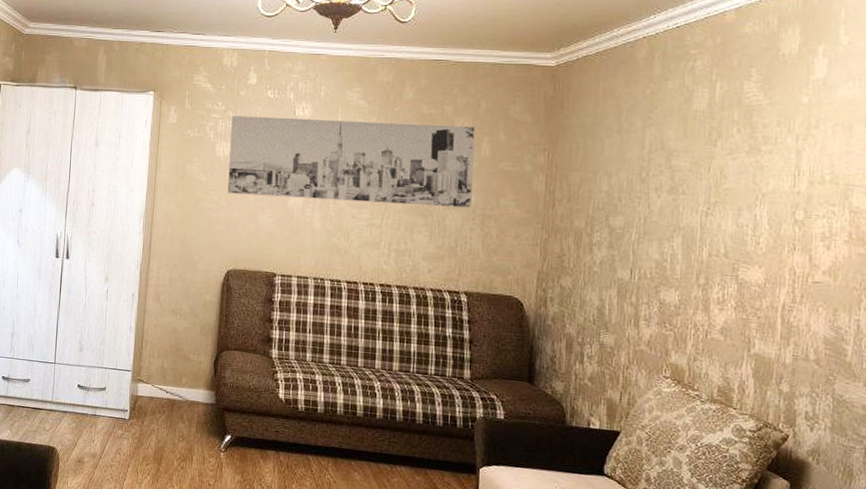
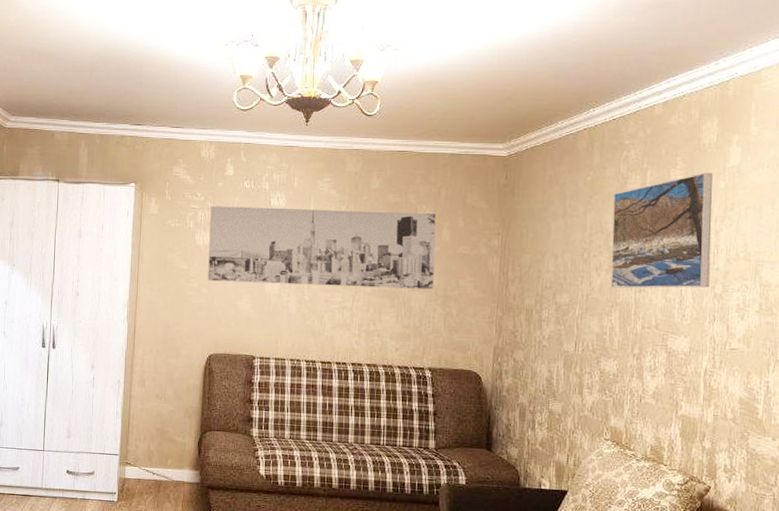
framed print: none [672,85,793,213] -> present [611,172,712,289]

